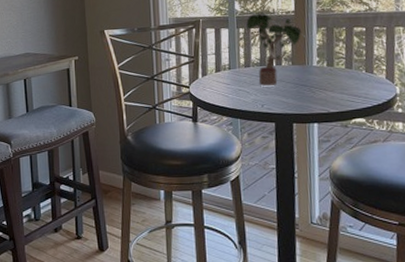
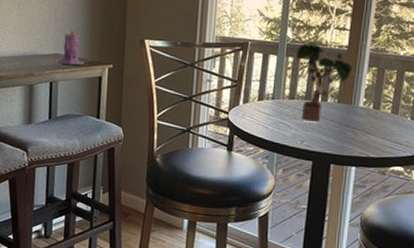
candle: none [28,29,53,62] -> present [57,29,85,65]

